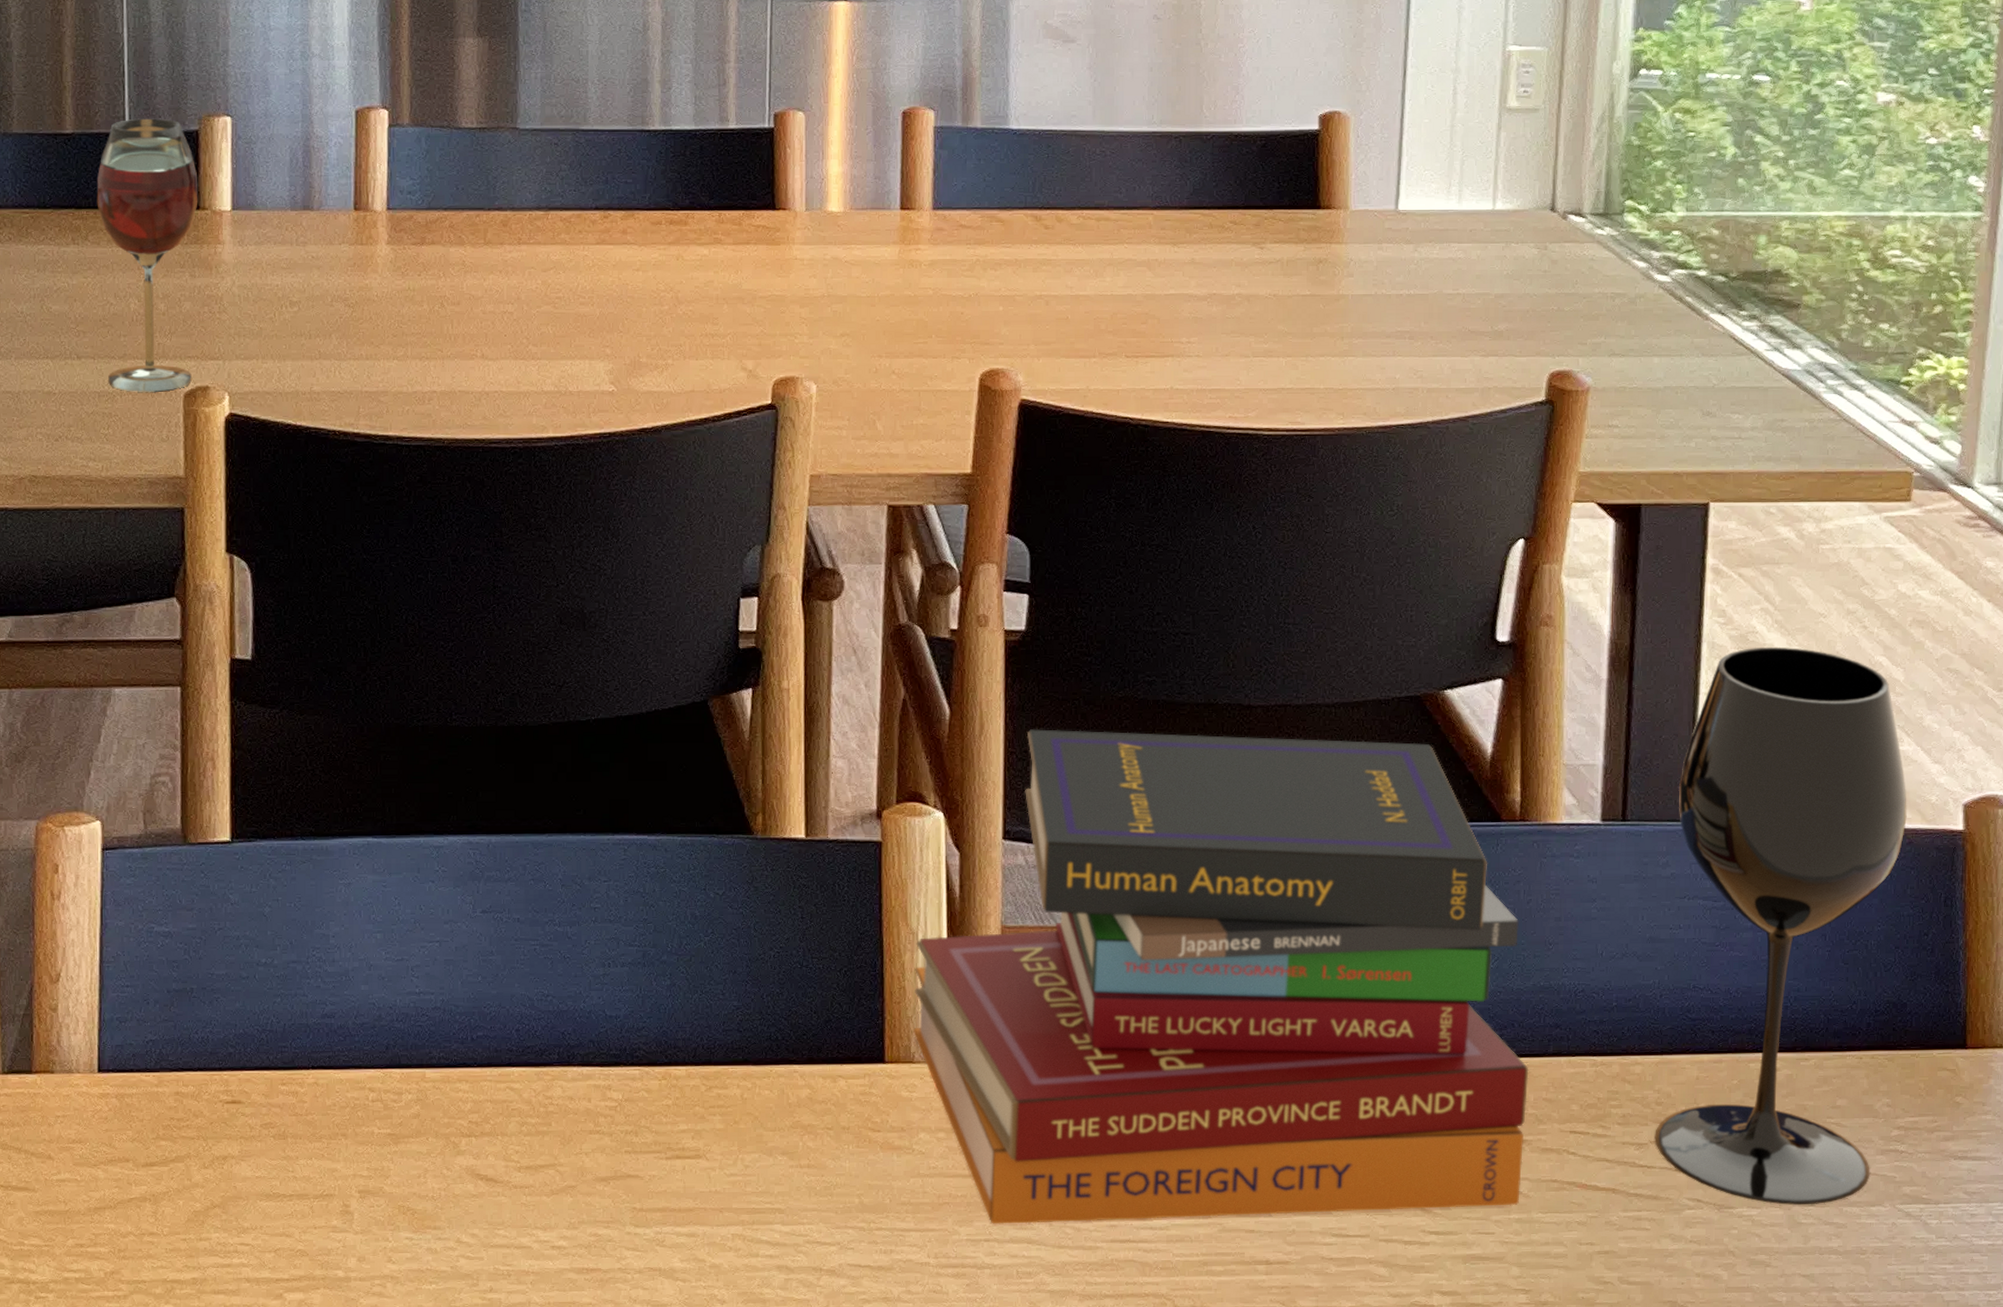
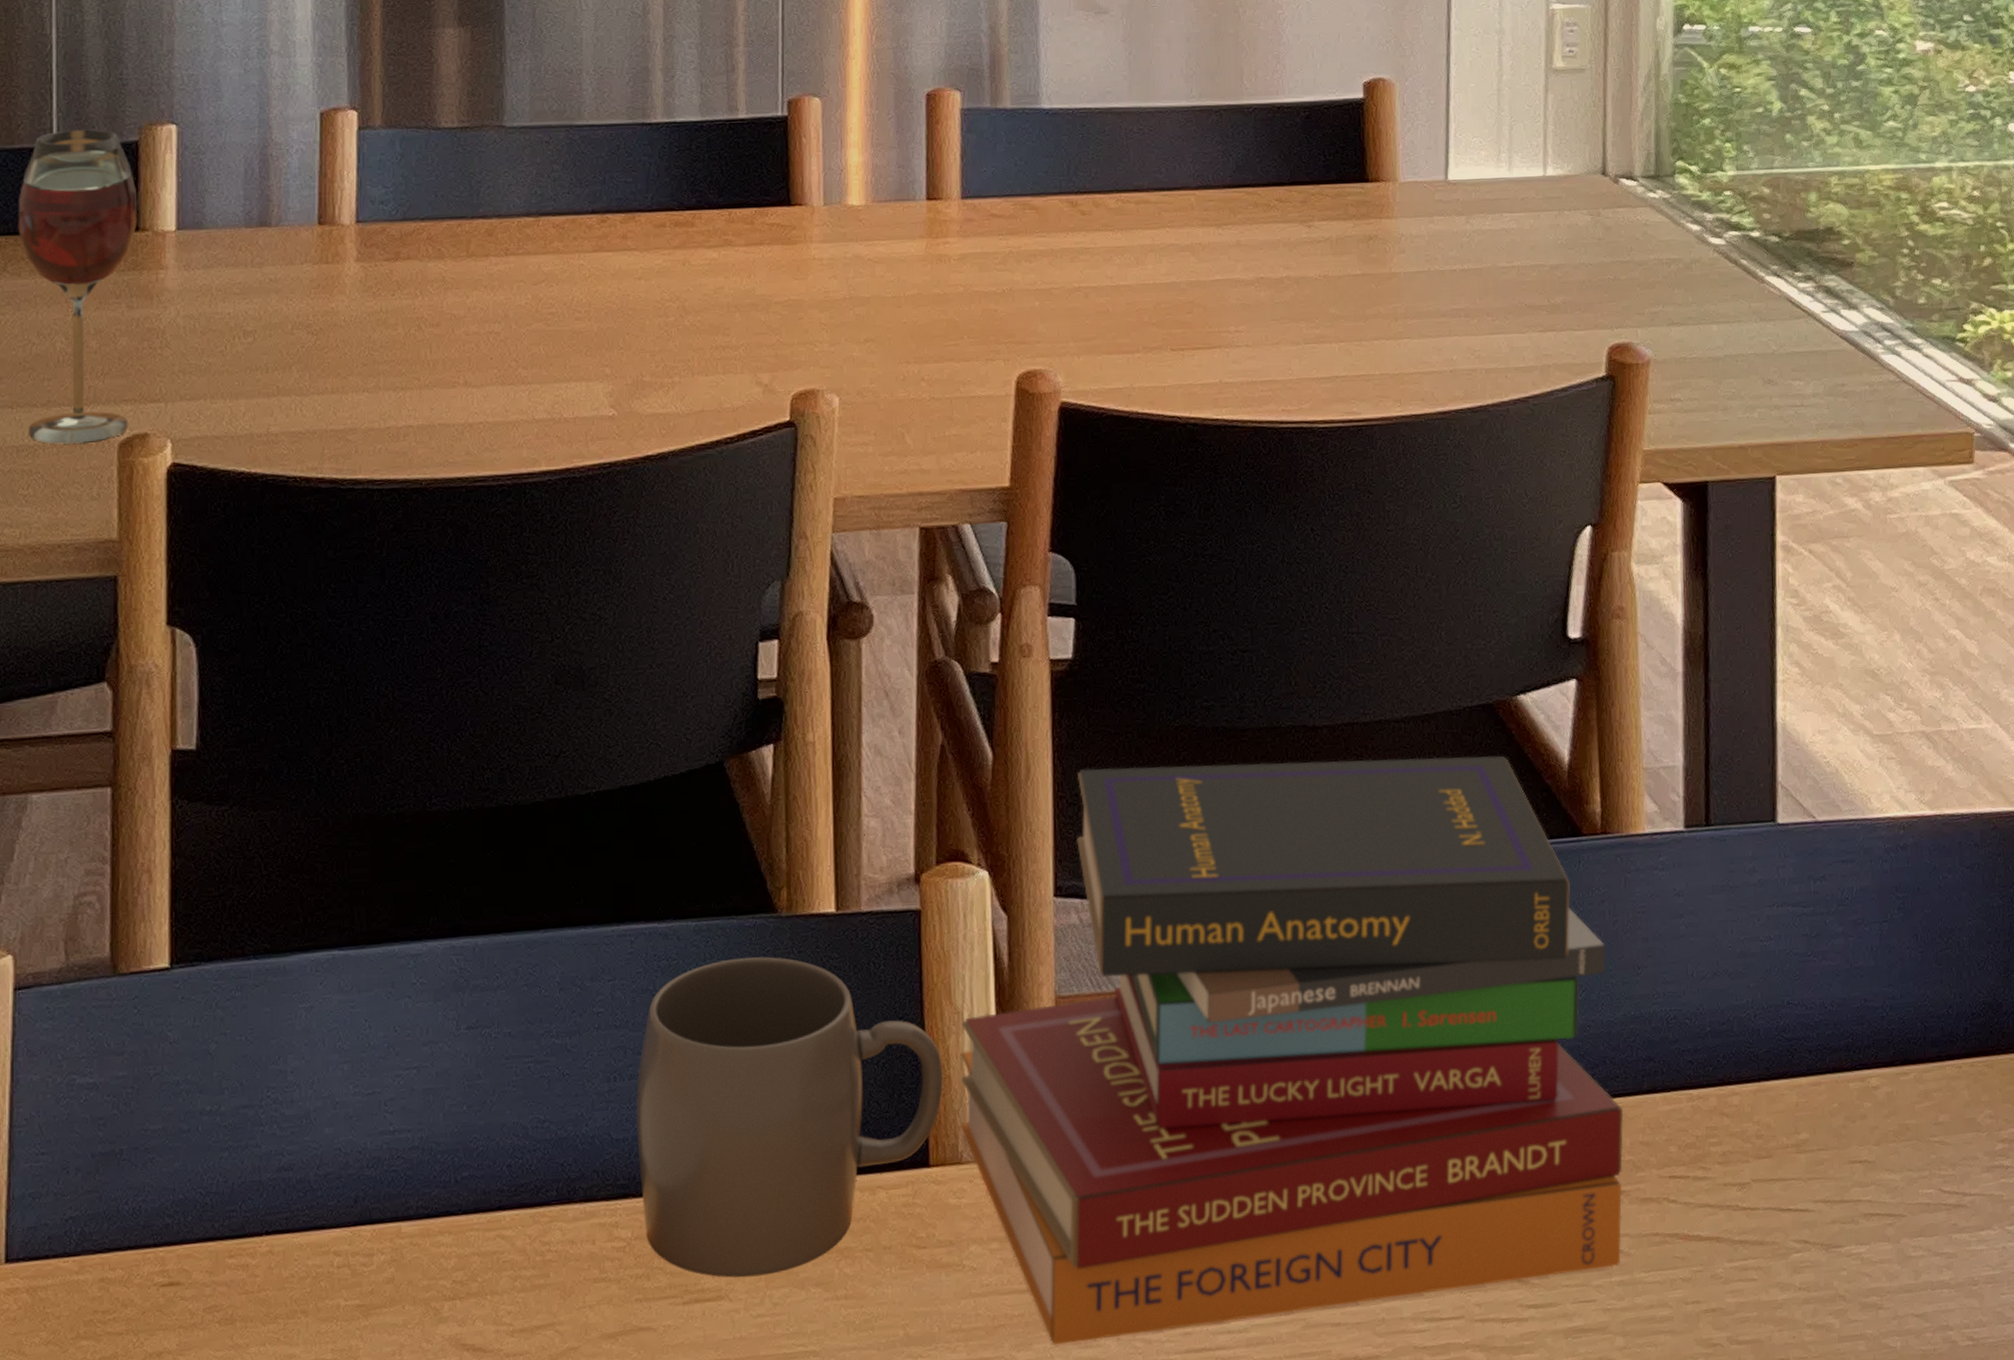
mug: none [628,871,898,1142] -> present [636,956,943,1278]
wineglass: present [1654,646,1907,1205] -> none [1756,625,1990,1238]

